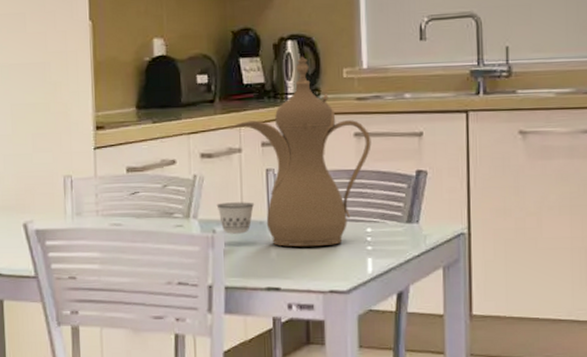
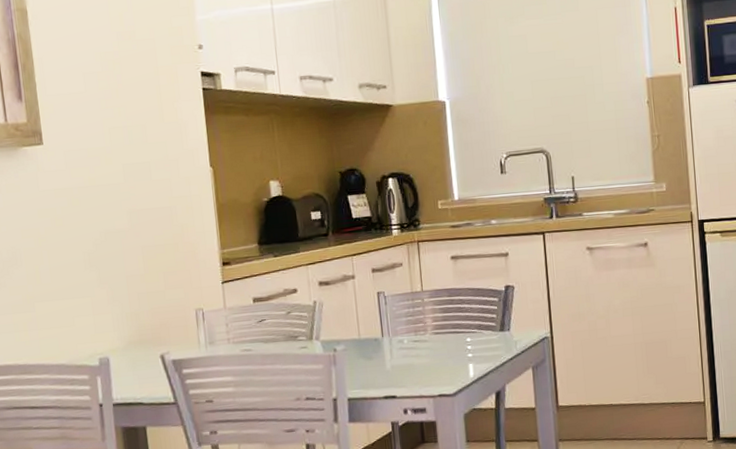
teapot: present [216,56,371,247] -> none [335,191,466,359]

